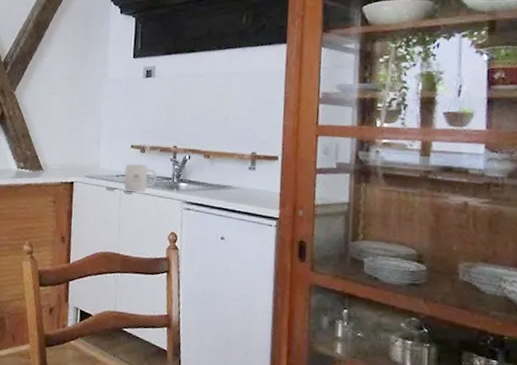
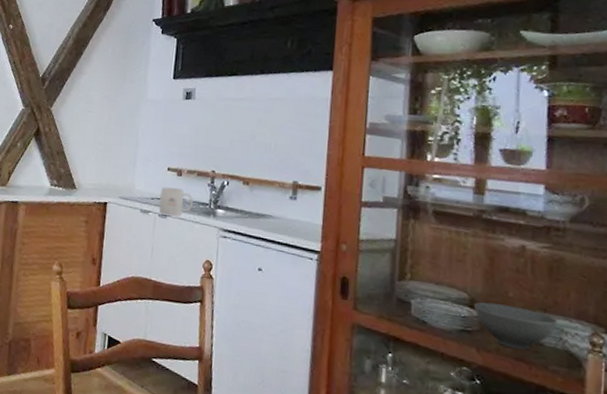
bowl: none [420,256,497,299] -> present [473,302,557,351]

